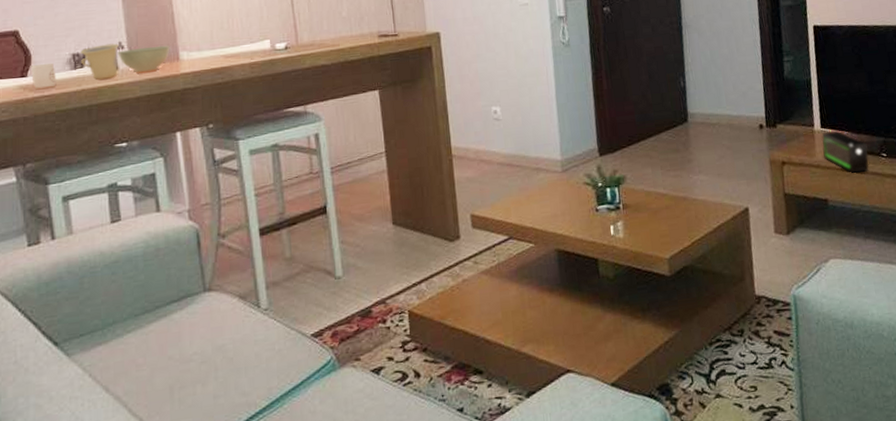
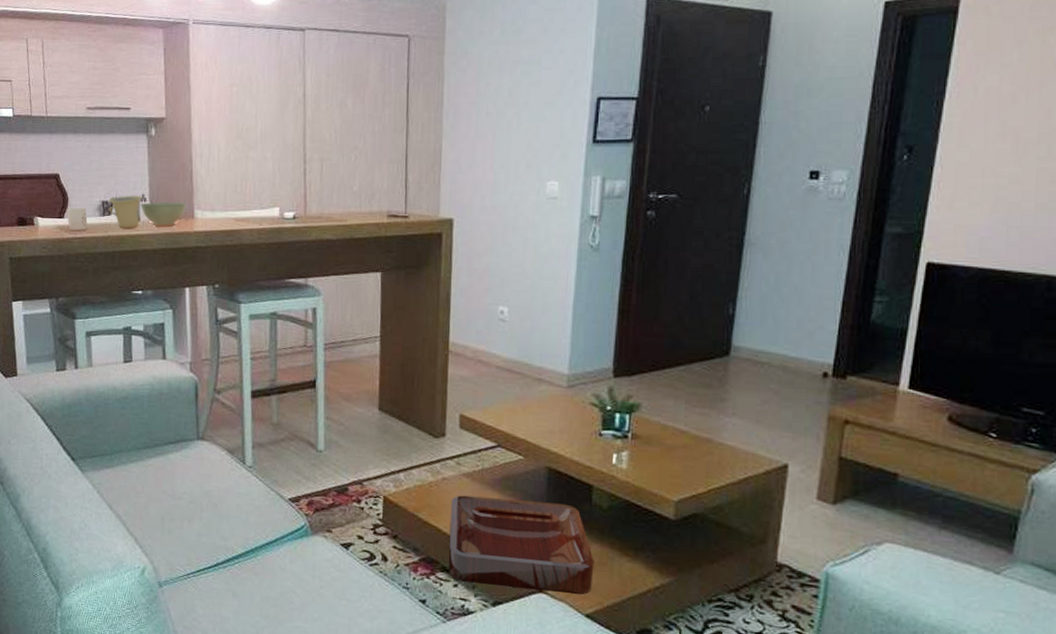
decorative tray: none [473,281,612,380] -> present [448,495,594,595]
speaker: present [821,130,869,174] -> none [903,394,971,451]

